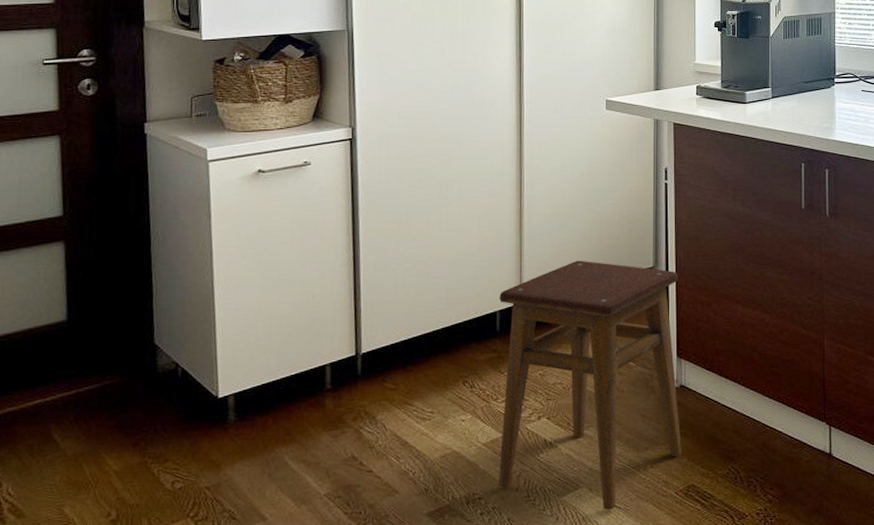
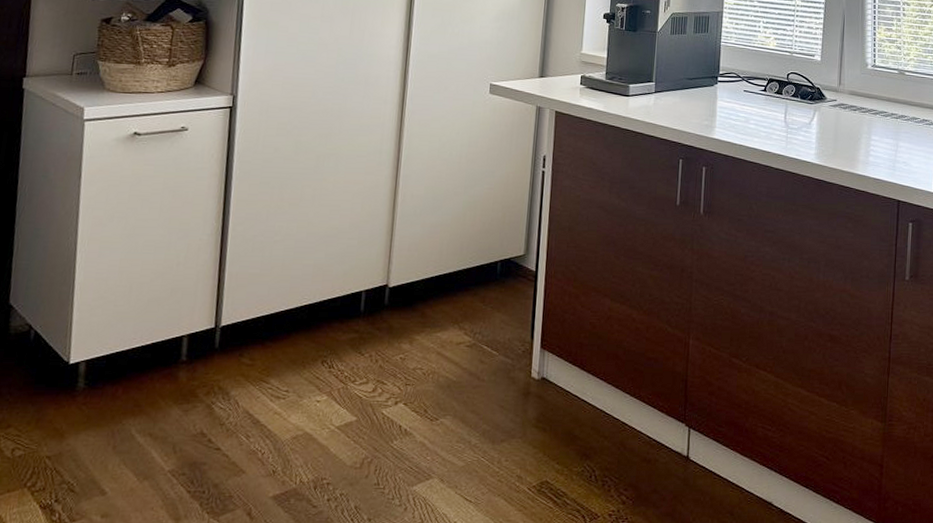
stool: present [498,260,682,510] -> none [348,243,548,503]

